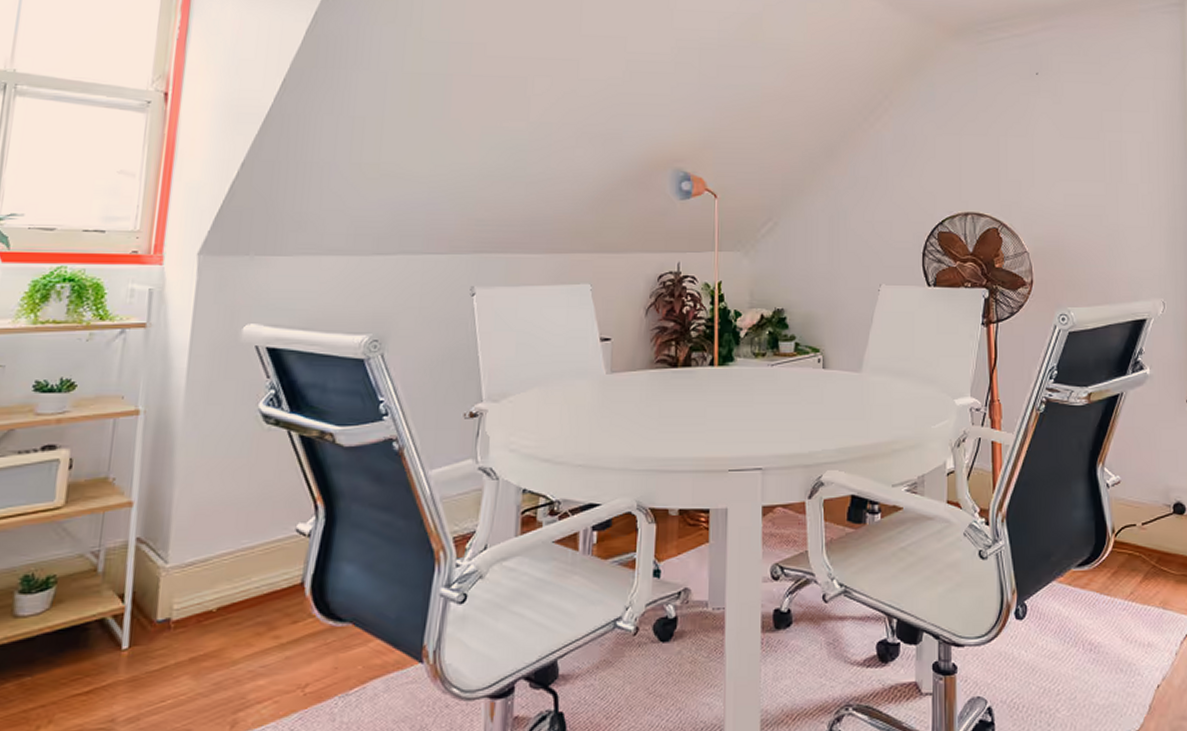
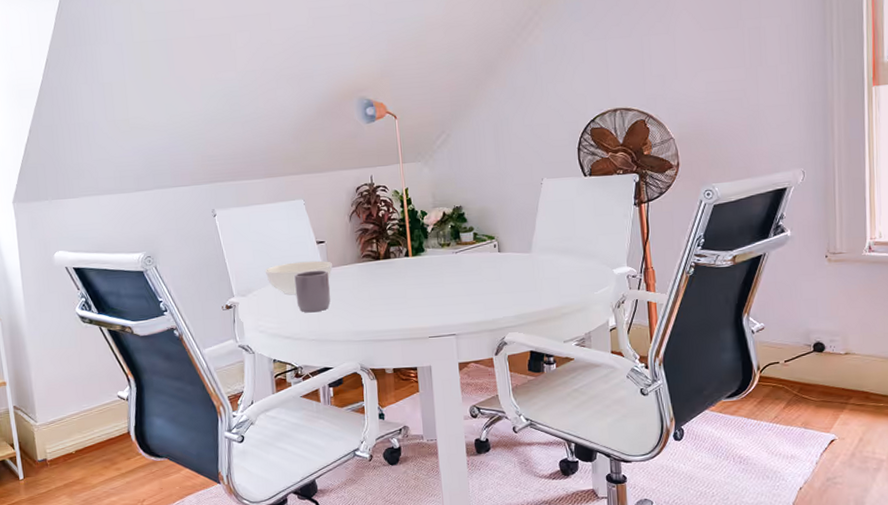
bowl: none [528,362,618,405] -> present [264,260,333,296]
mug: none [564,374,612,429] -> present [294,270,331,313]

